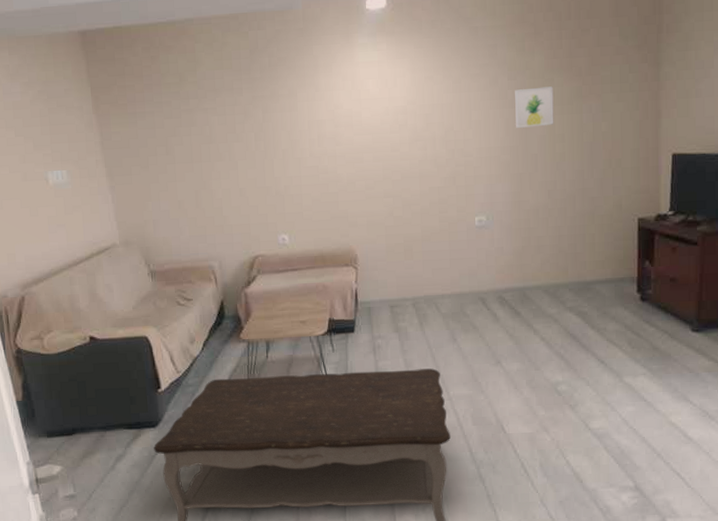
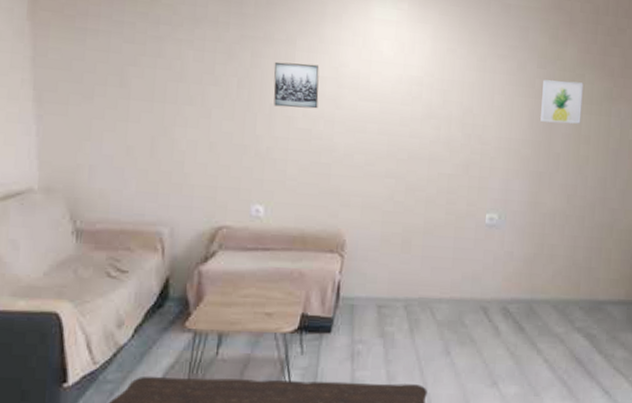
wall art: none [281,110,321,151] -> present [273,61,320,109]

